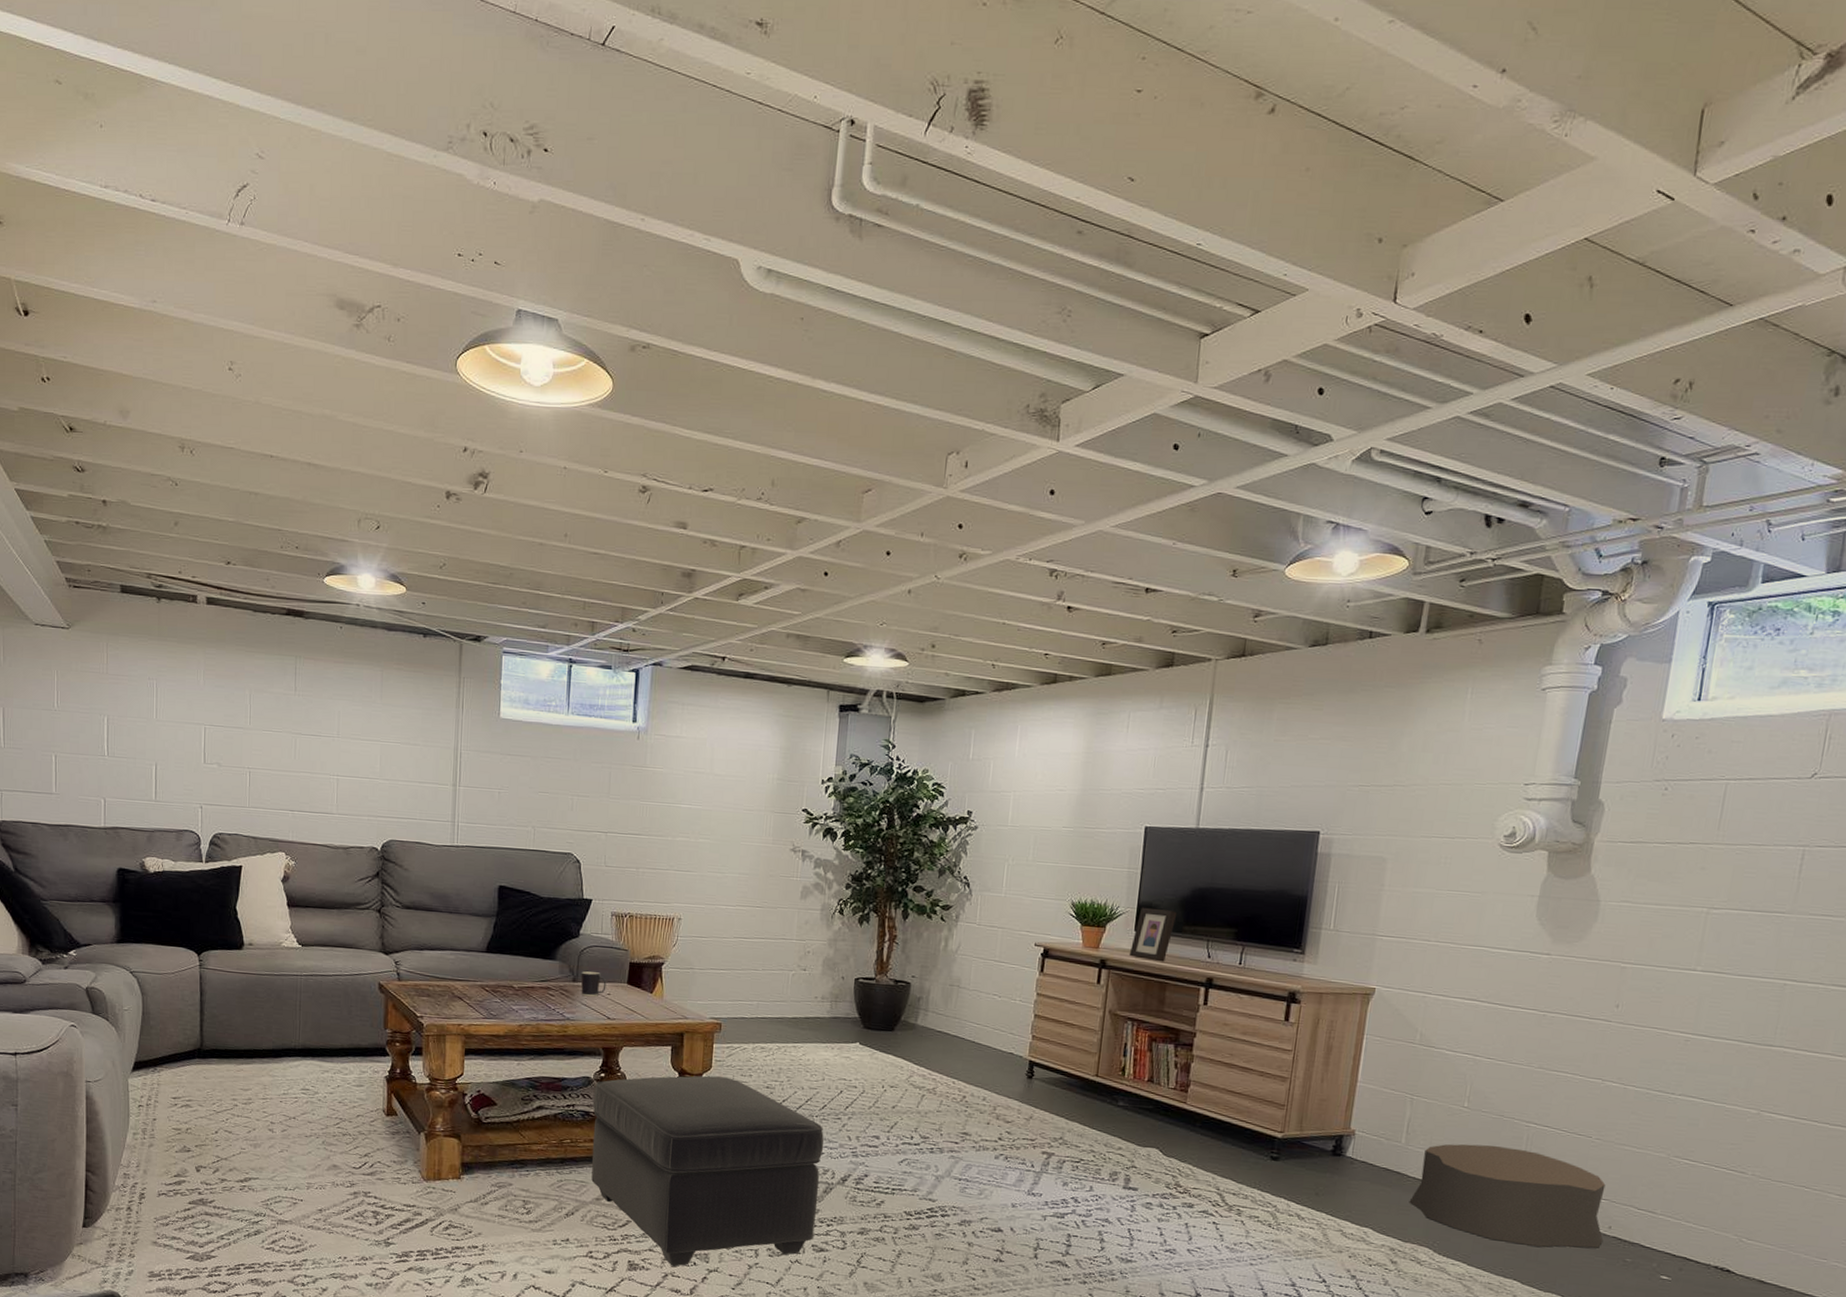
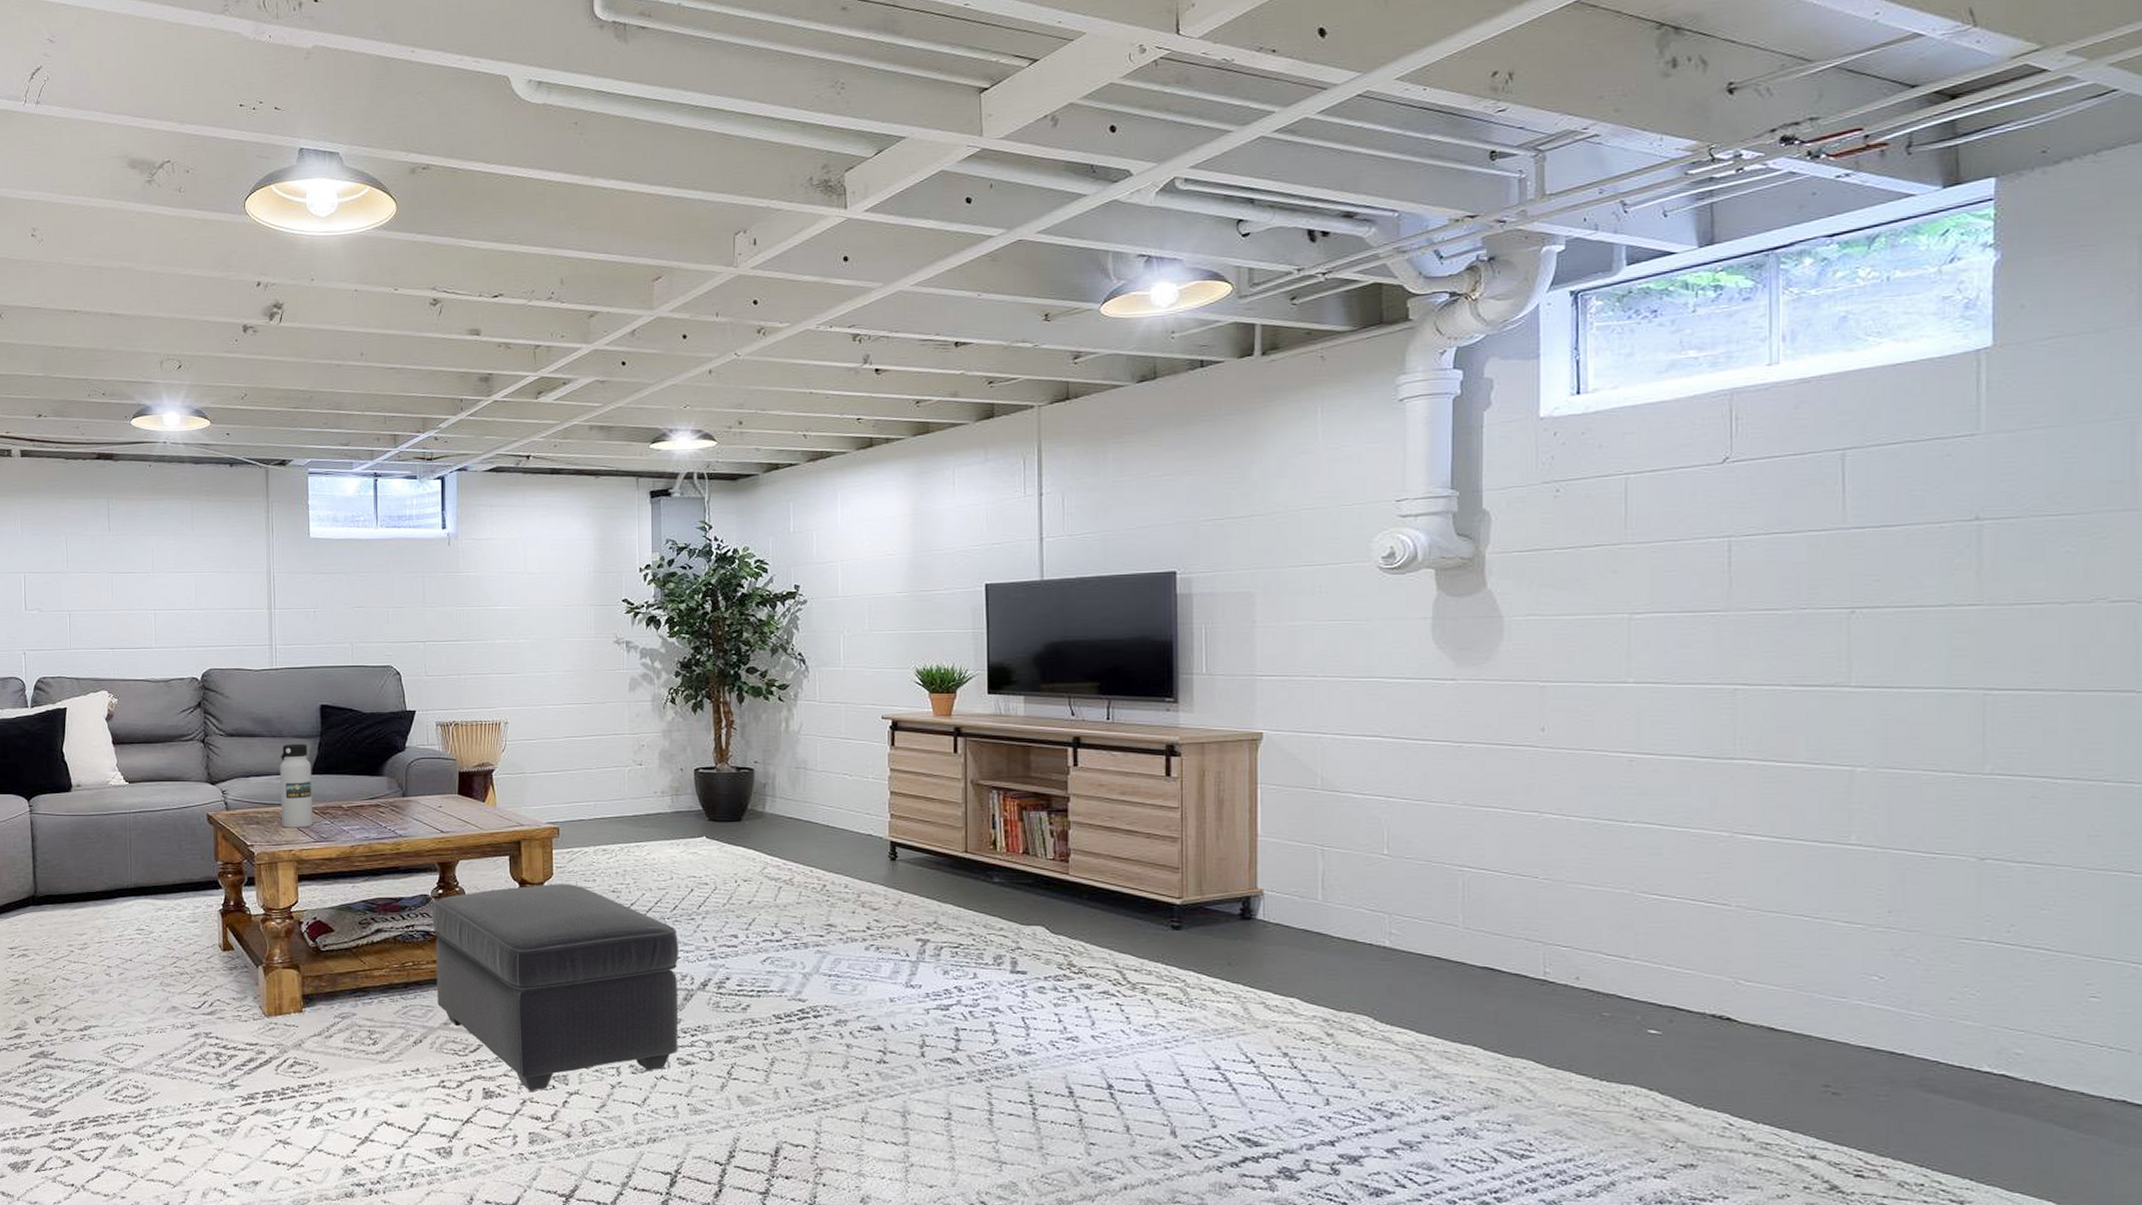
water bottle: none [452,921,486,1004] -> present [280,743,313,828]
mug: present [580,971,607,998] -> none [410,784,437,811]
picture frame: present [1128,907,1178,962] -> none [984,668,1032,724]
pouf: present [1409,1144,1606,1248] -> none [1337,894,1572,1007]

